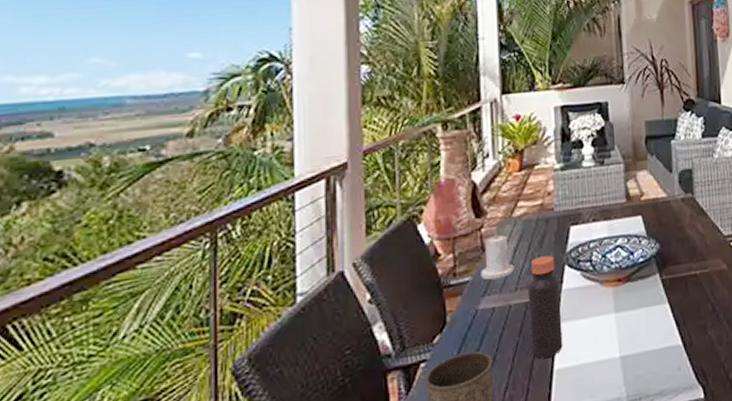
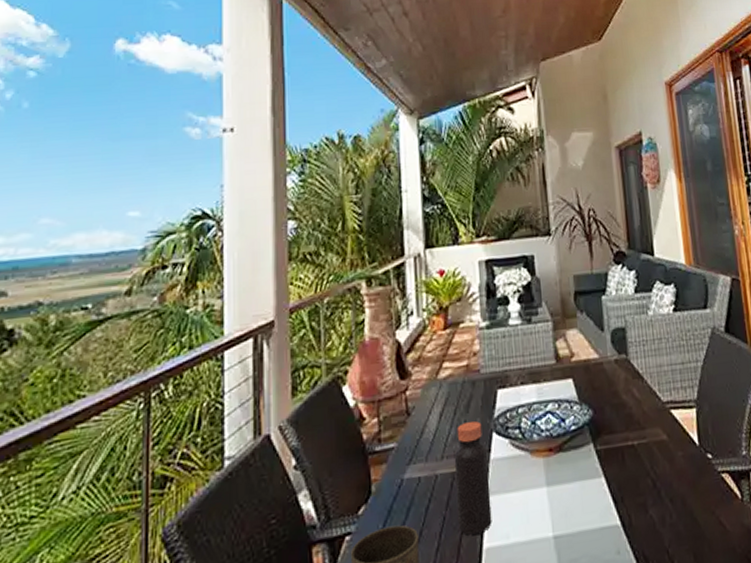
candle: present [481,232,515,280] -> none [406,395,441,447]

